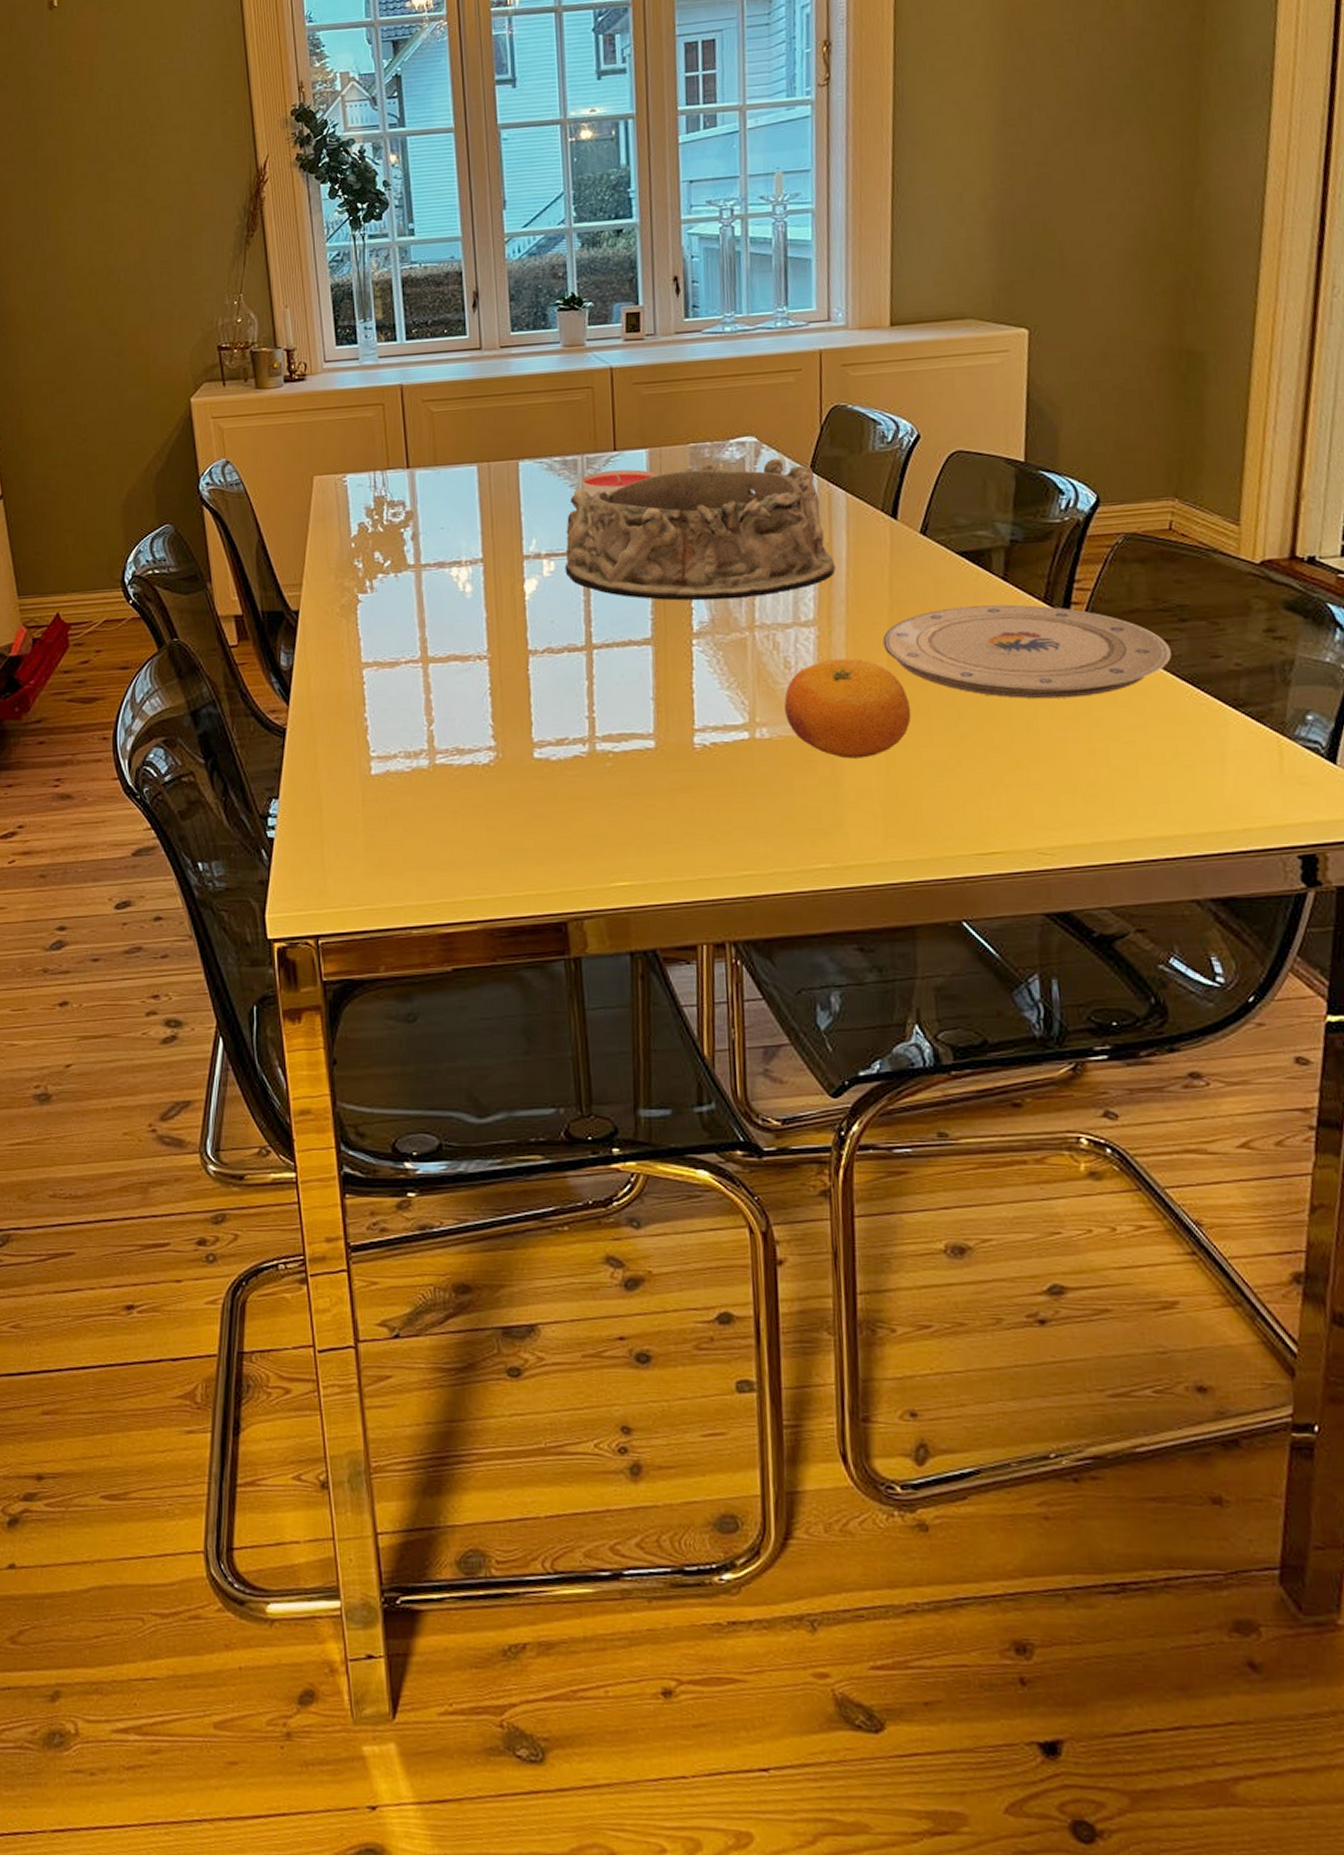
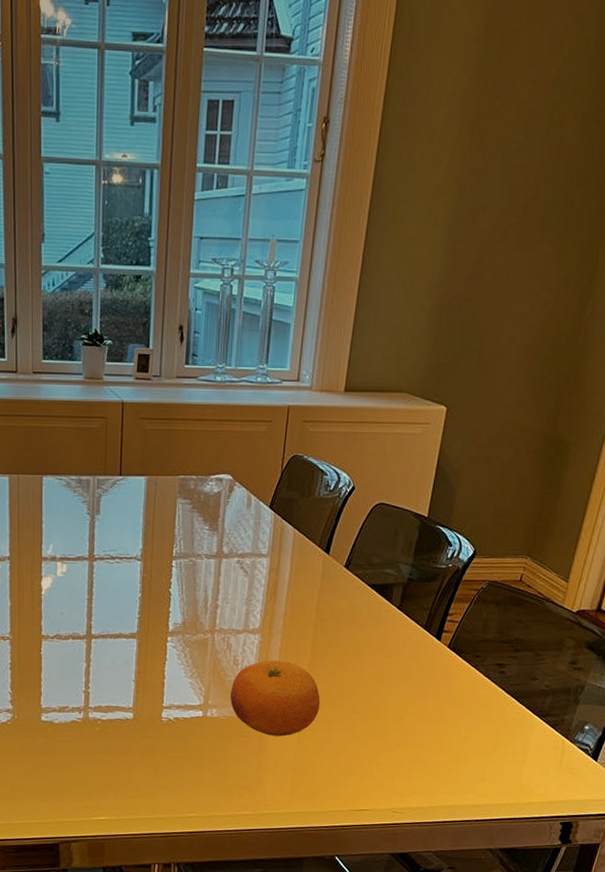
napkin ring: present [565,458,836,601] -> none [74,493,280,607]
candle: present [581,469,657,497] -> none [92,492,152,513]
plate: present [882,604,1171,699] -> none [307,627,505,702]

